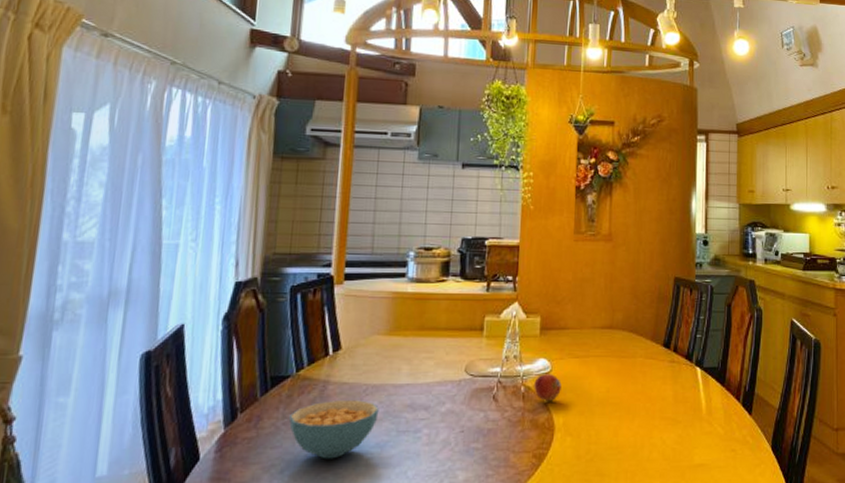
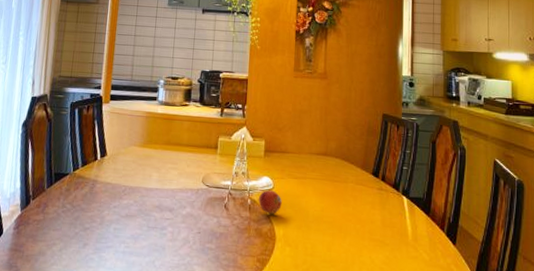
cereal bowl: present [289,400,379,459] -> none [67,196,134,244]

